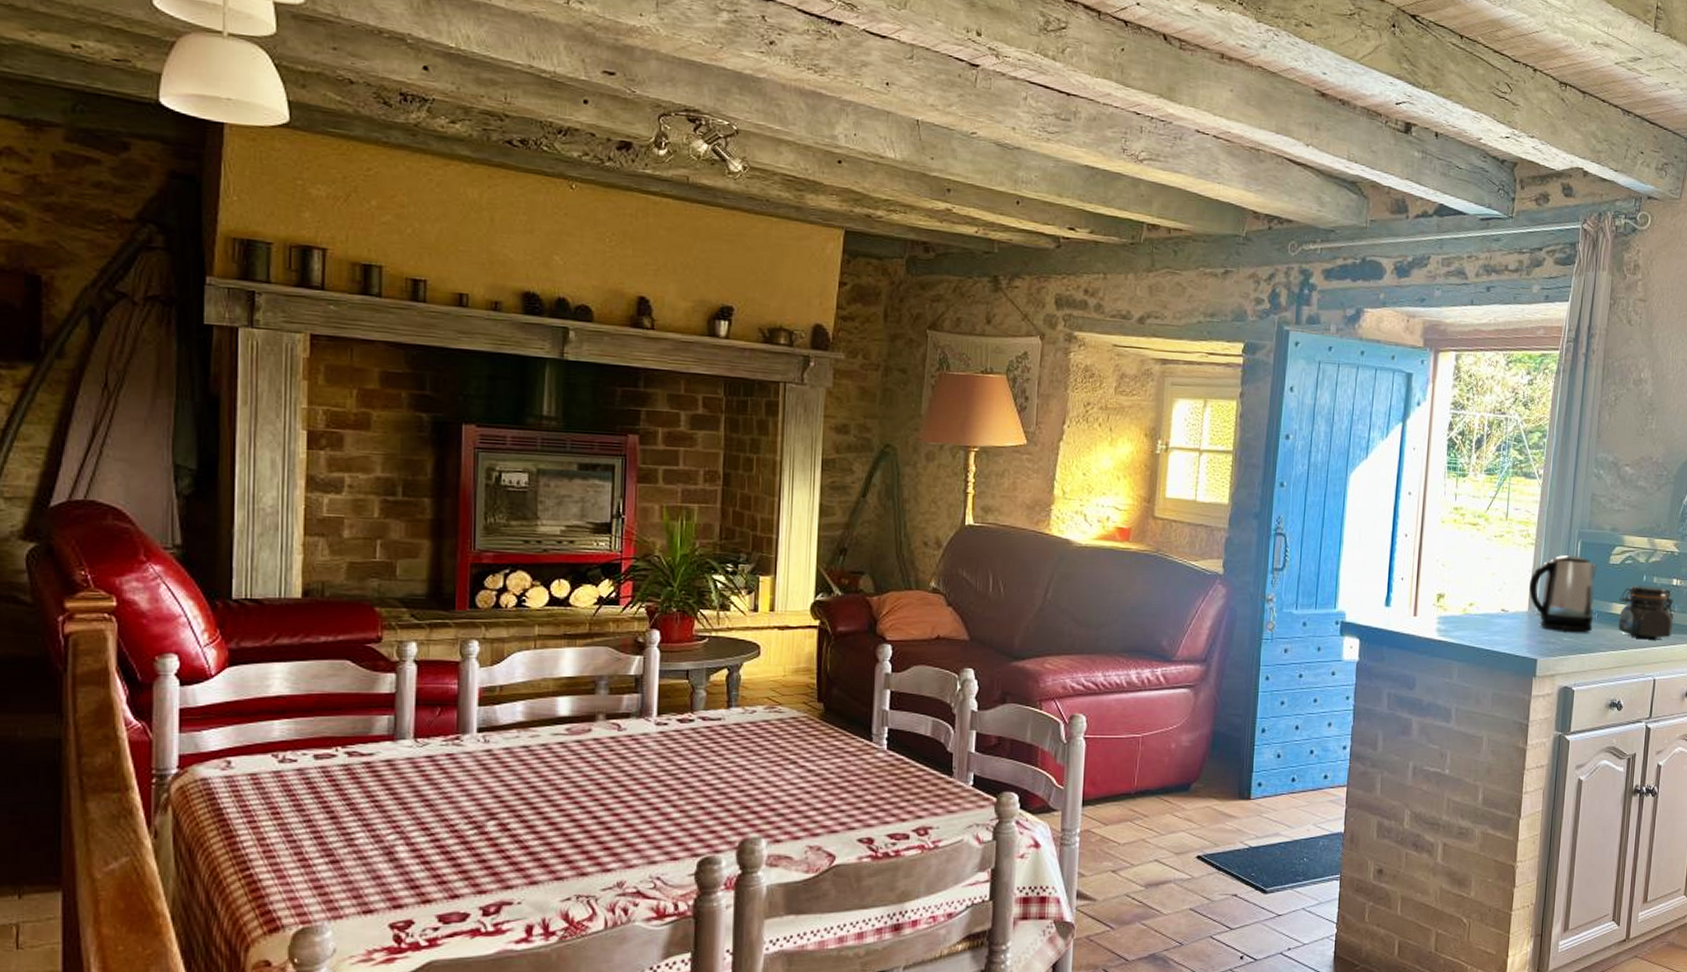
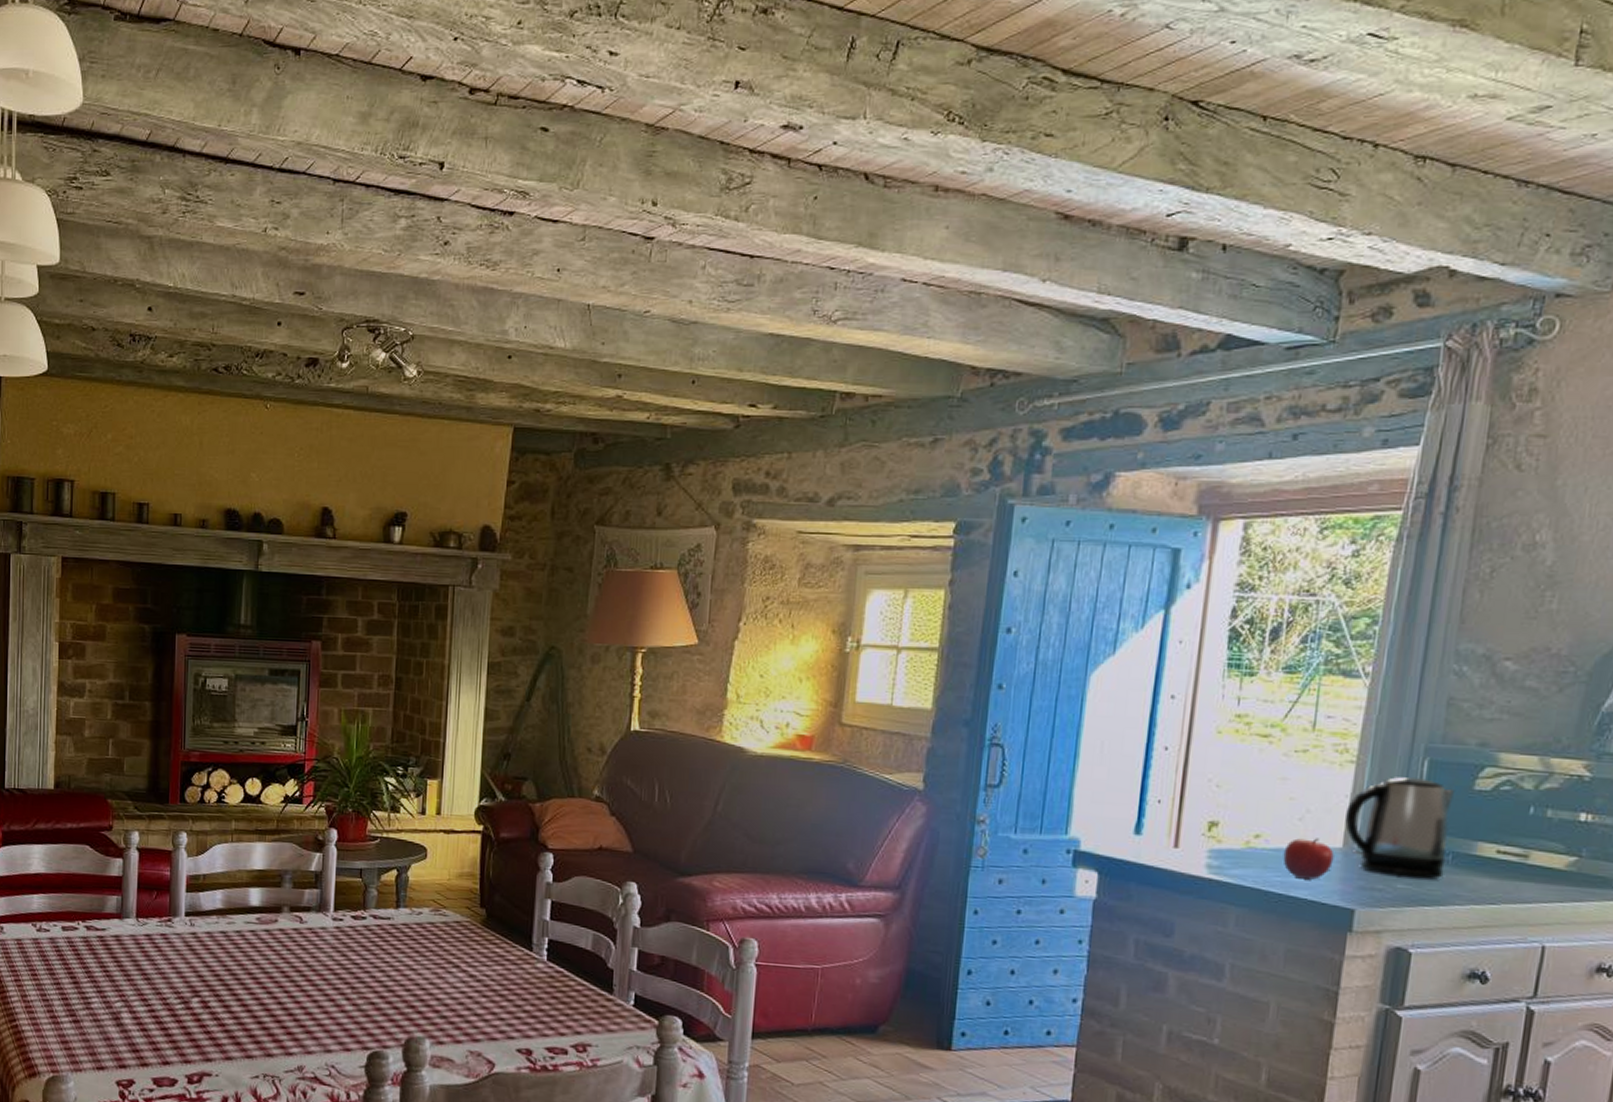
fruit: none [1489,604,1523,637] -> present [1283,838,1334,880]
jar: present [1618,585,1674,639] -> none [1485,818,1581,893]

